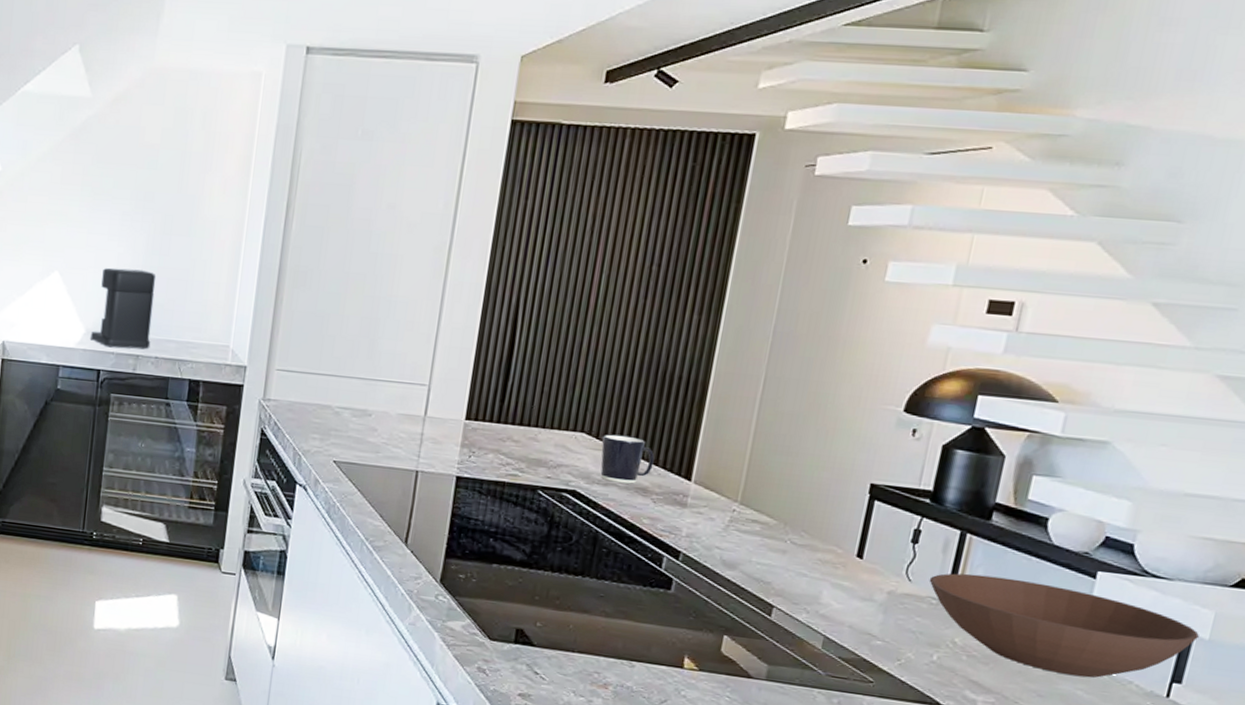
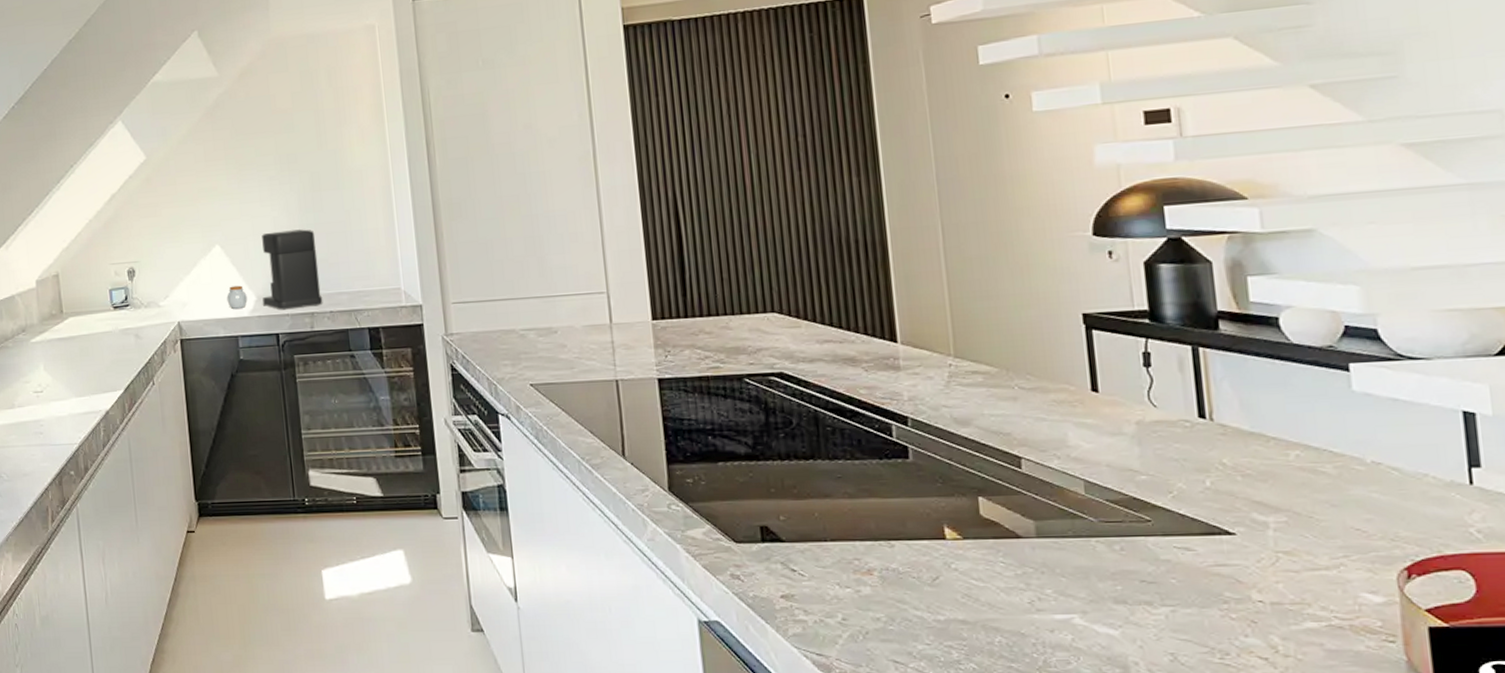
jar: none [55,315,76,339] -> present [226,285,248,309]
mug: present [600,434,655,484] -> none [794,308,855,357]
bowl: present [929,573,1199,678] -> none [1175,386,1481,479]

